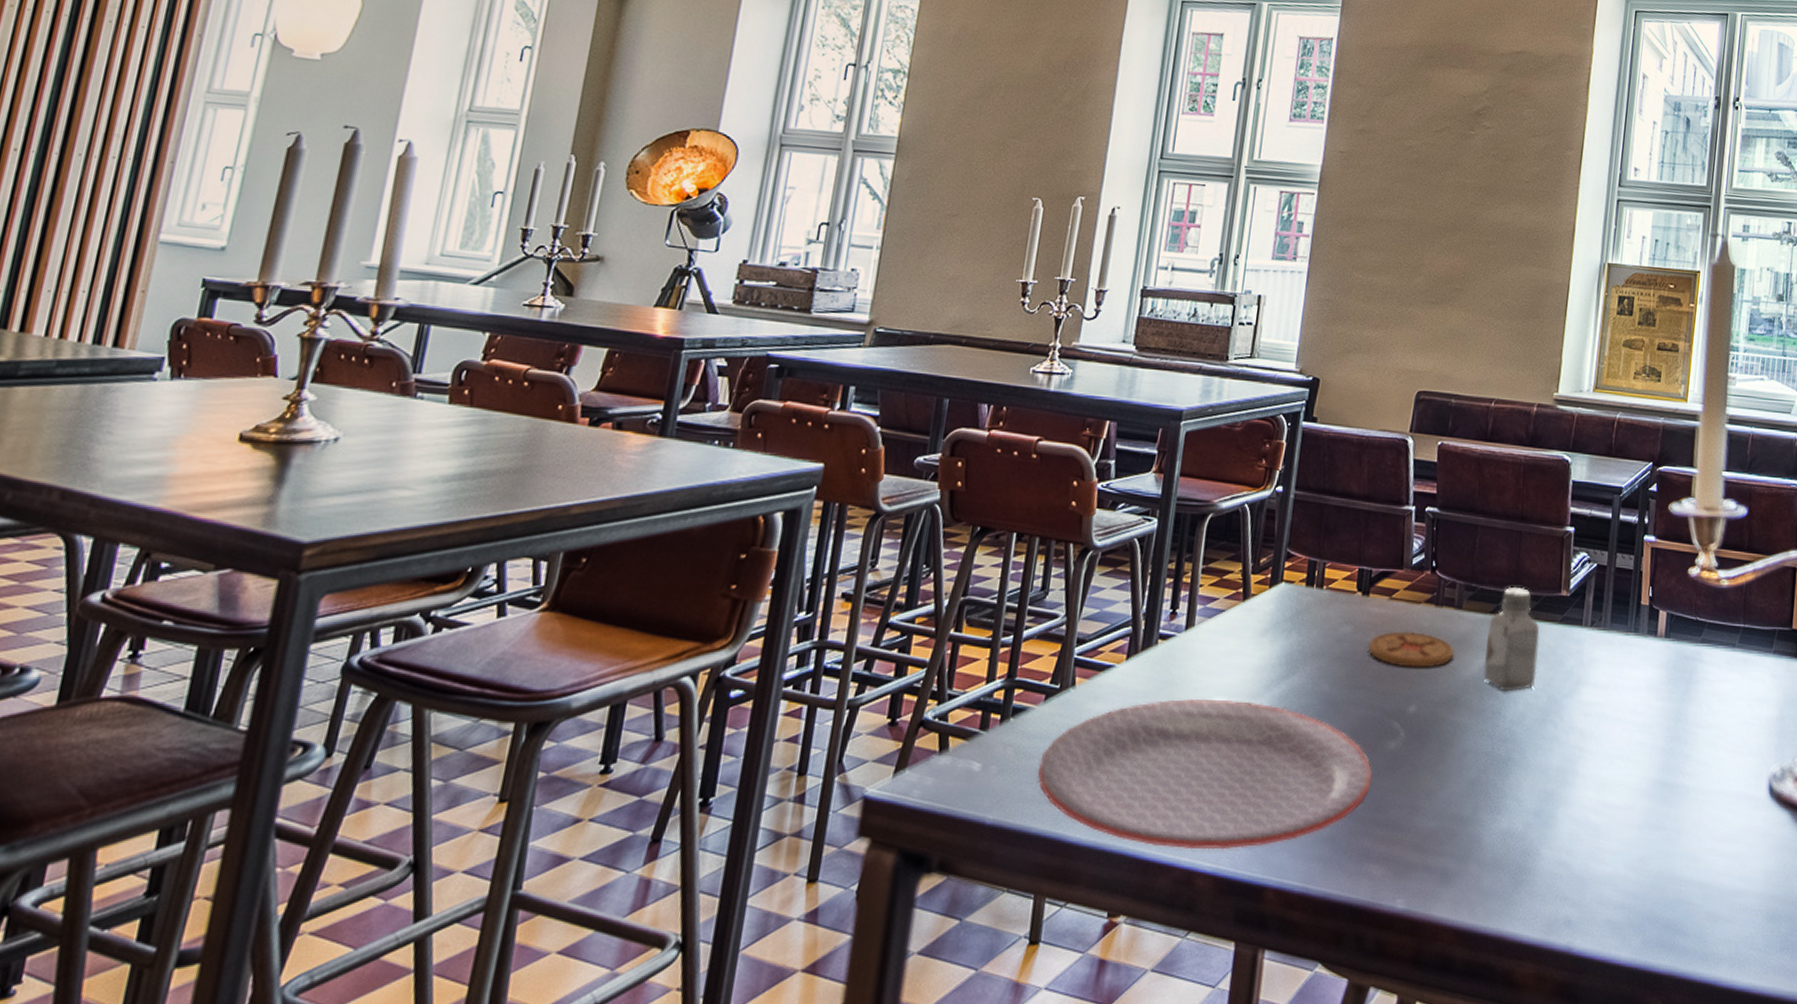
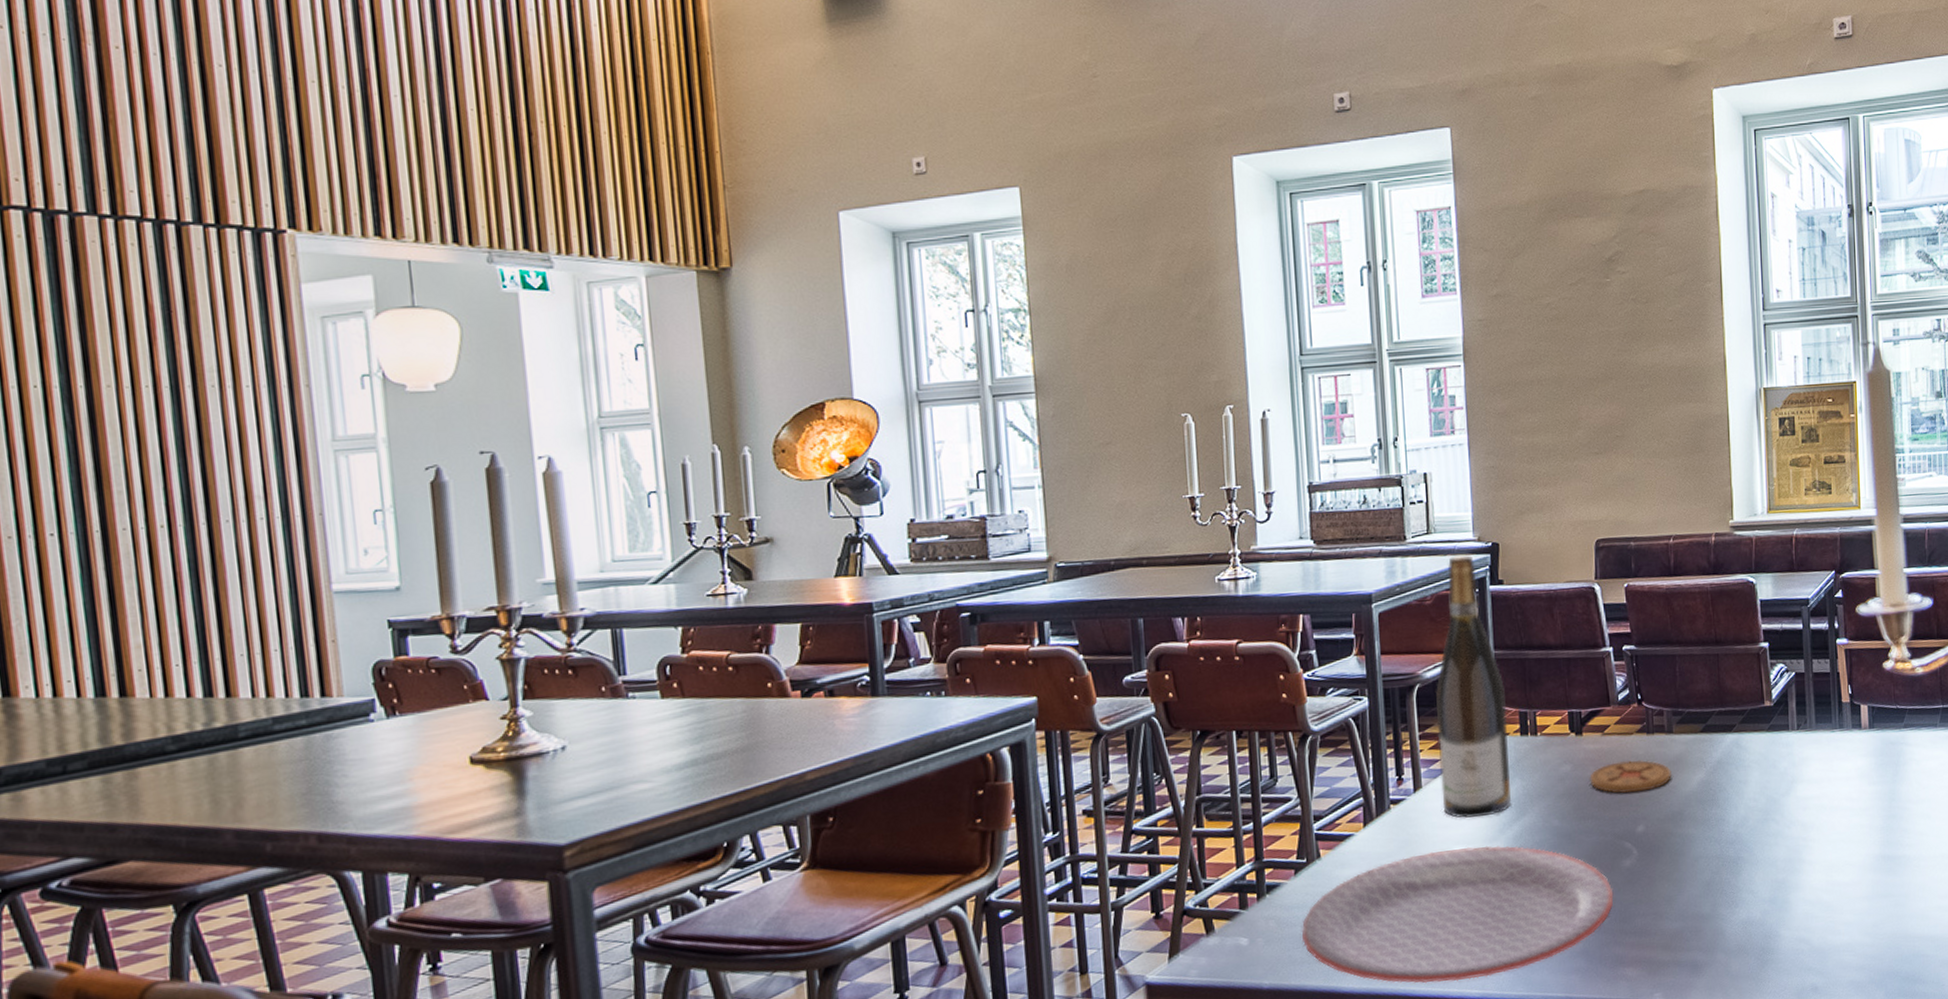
wine bottle: none [1211,385,1299,669] -> present [1435,554,1512,818]
saltshaker: present [1483,586,1540,692] -> none [1700,705,1753,800]

